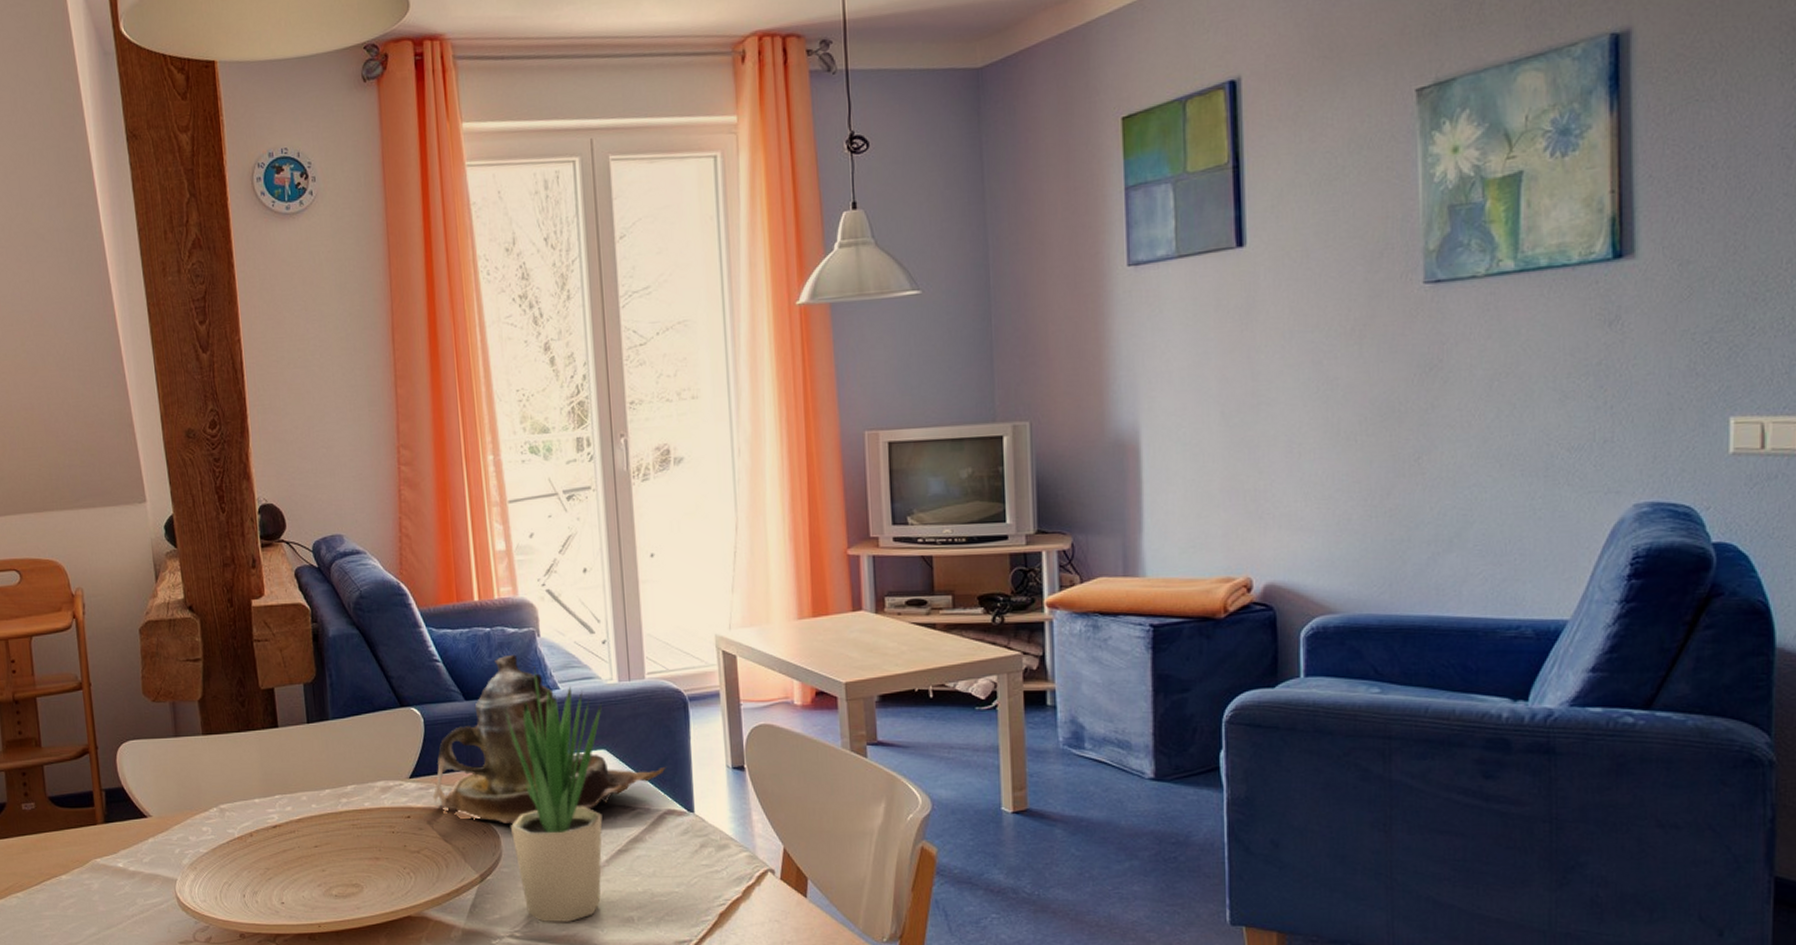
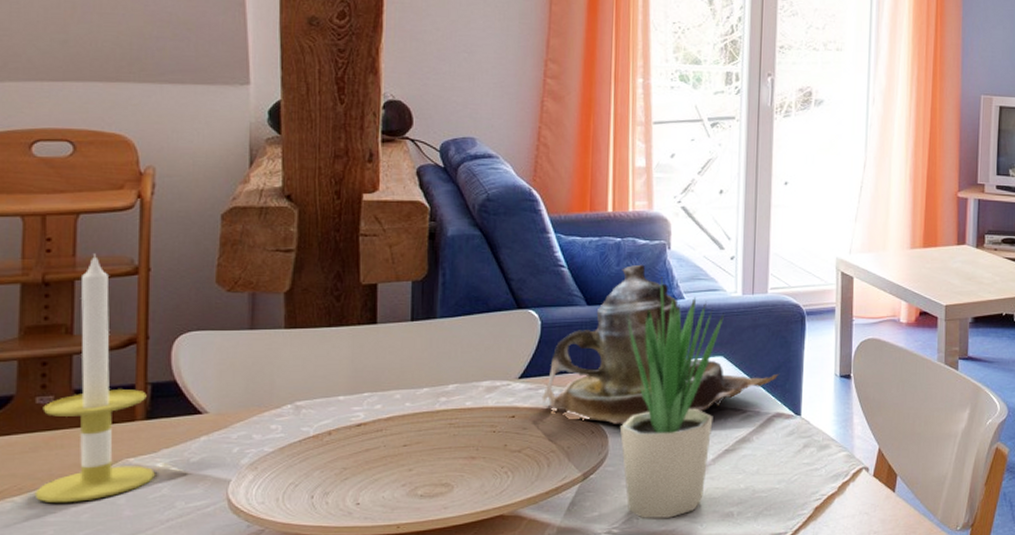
candle: none [28,672,119,899] -> present [34,253,156,503]

